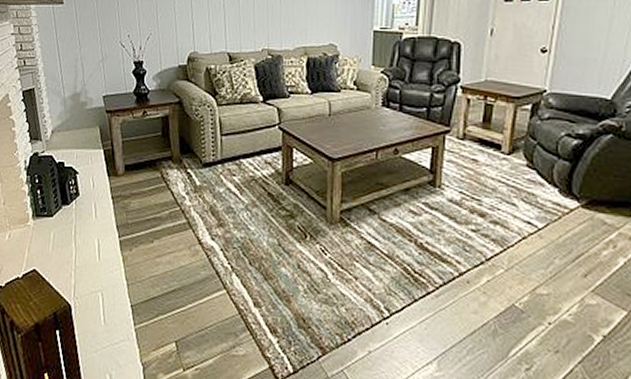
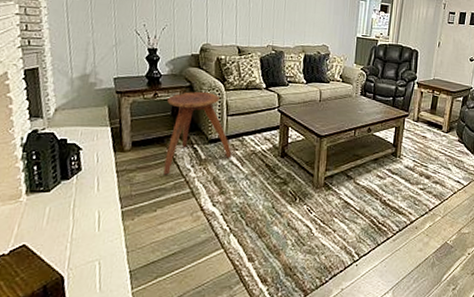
stool: none [157,107,229,203] -> present [163,91,232,175]

